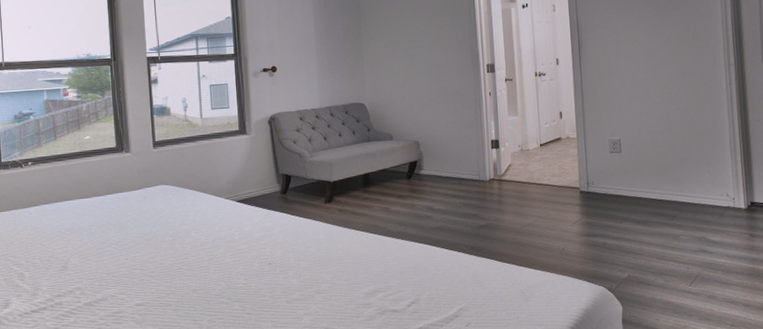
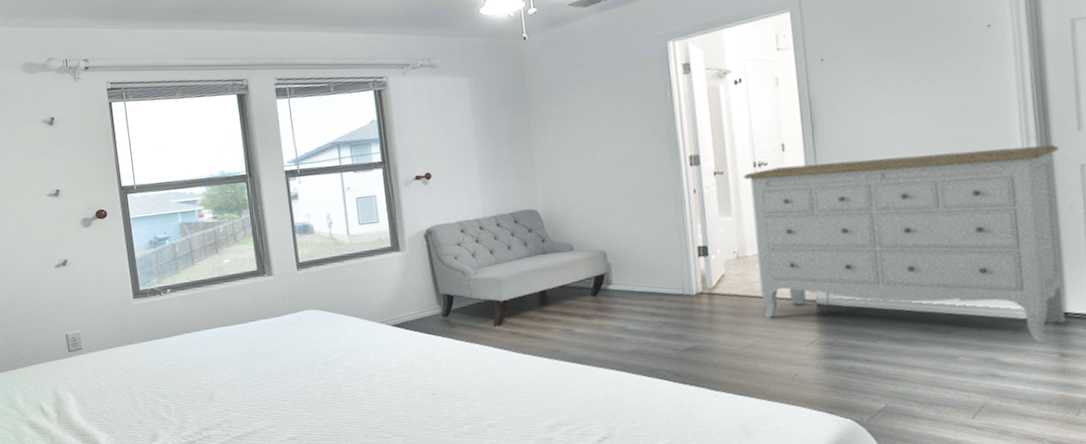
dresser: none [527,71,753,226] -> present [743,145,1065,343]

